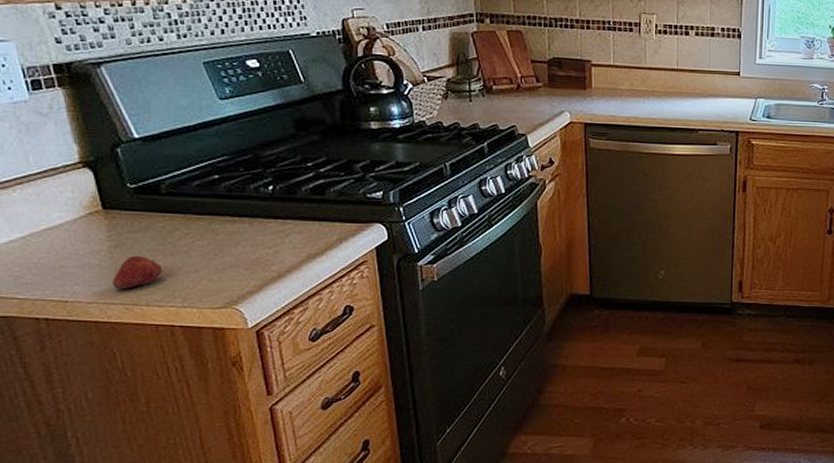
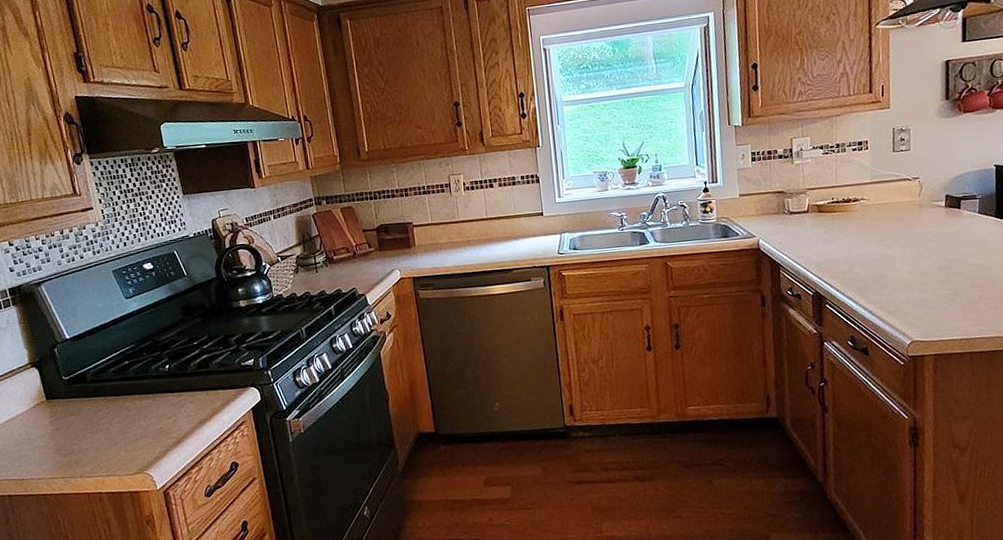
fruit: present [113,255,163,290] -> none [55,435,91,466]

